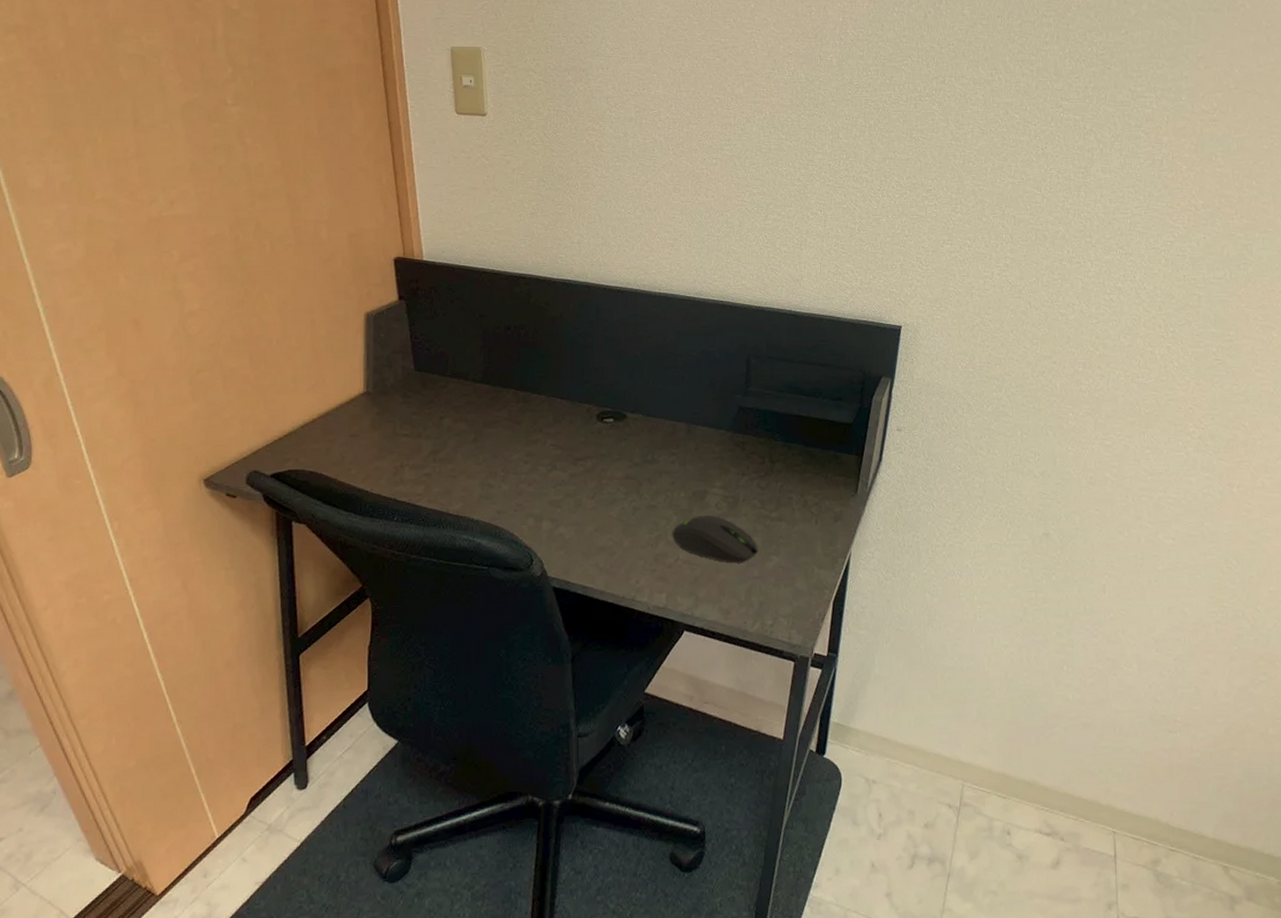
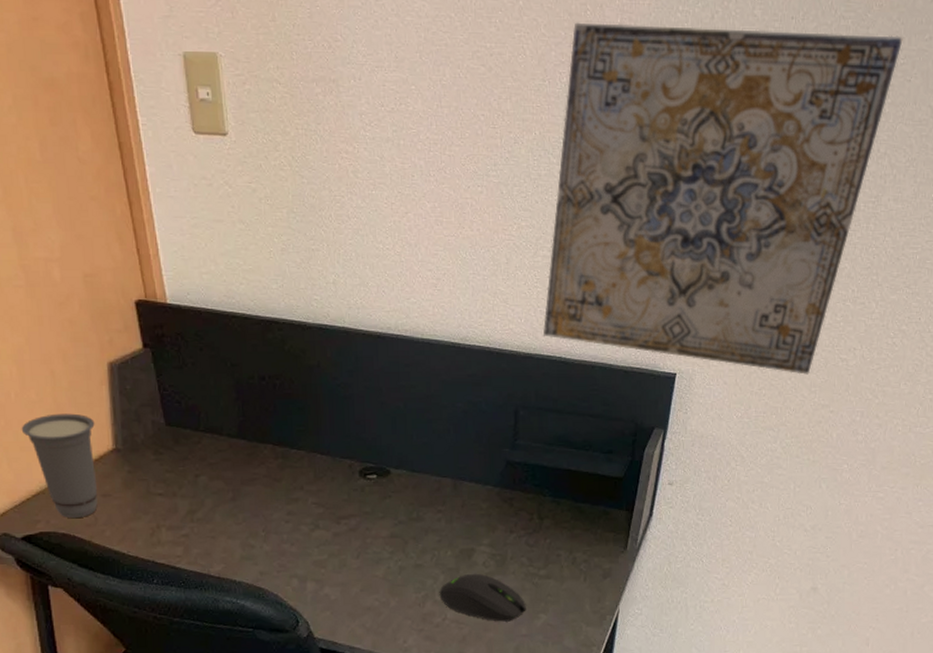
cup: none [279,359,349,456] -> present [21,413,98,518]
wall art: none [774,21,1101,328] -> present [543,22,903,375]

